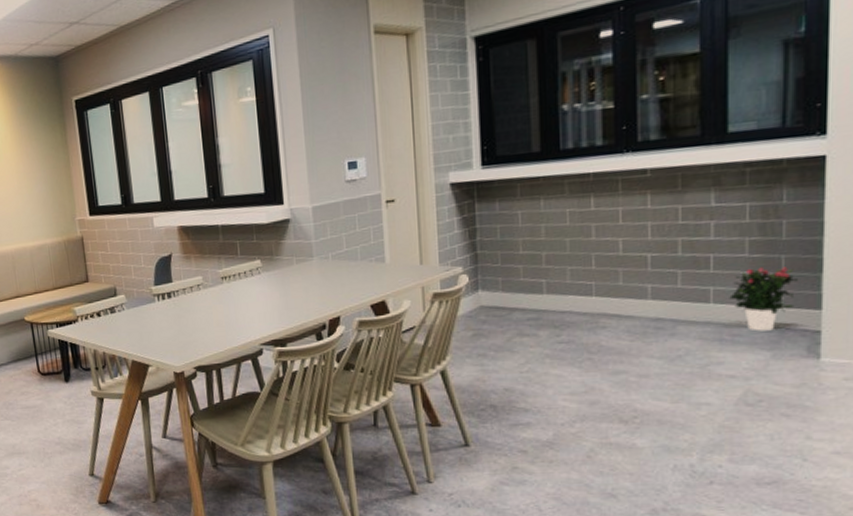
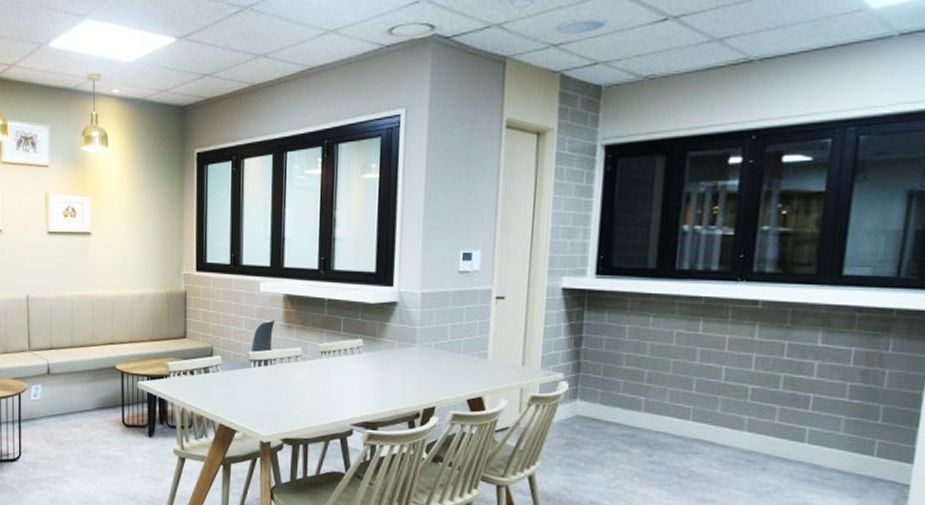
potted flower: present [729,267,797,332] -> none [824,413,893,479]

